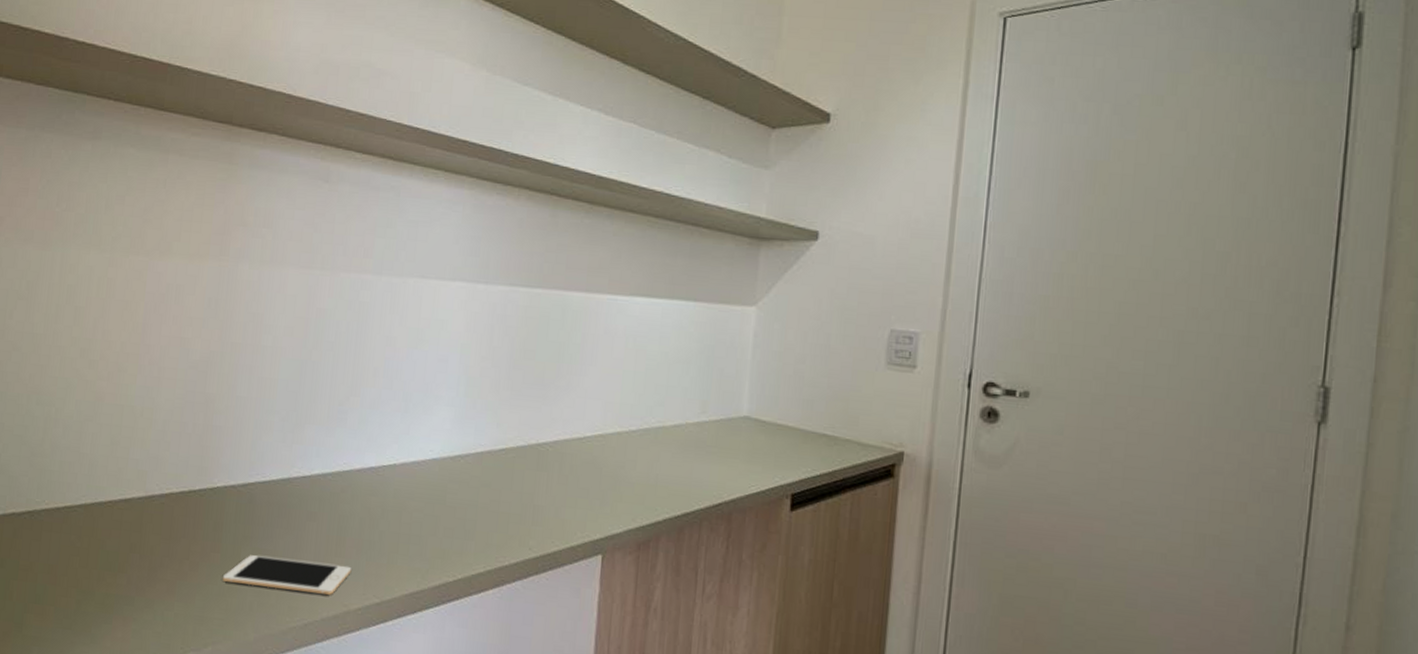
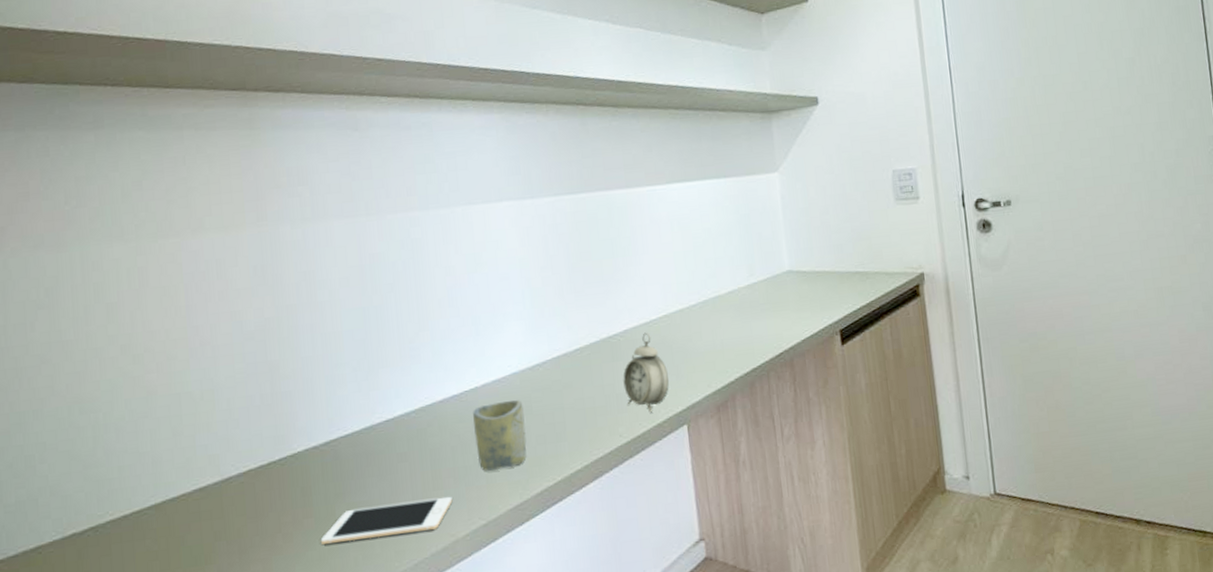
cup: none [383,484,438,553] -> present [473,399,527,471]
alarm clock: none [543,448,593,533] -> present [623,332,670,413]

